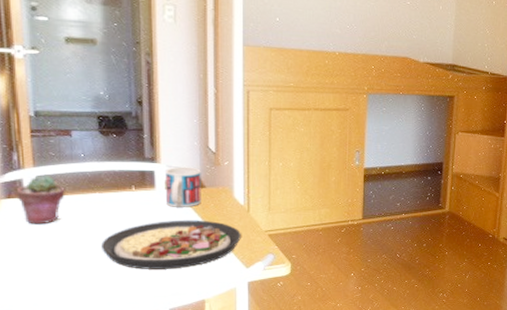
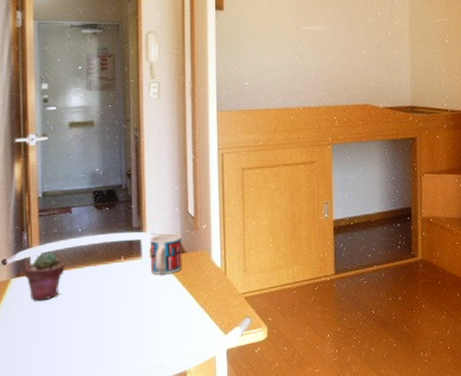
plate: present [102,220,241,269] -> none [94,286,219,341]

